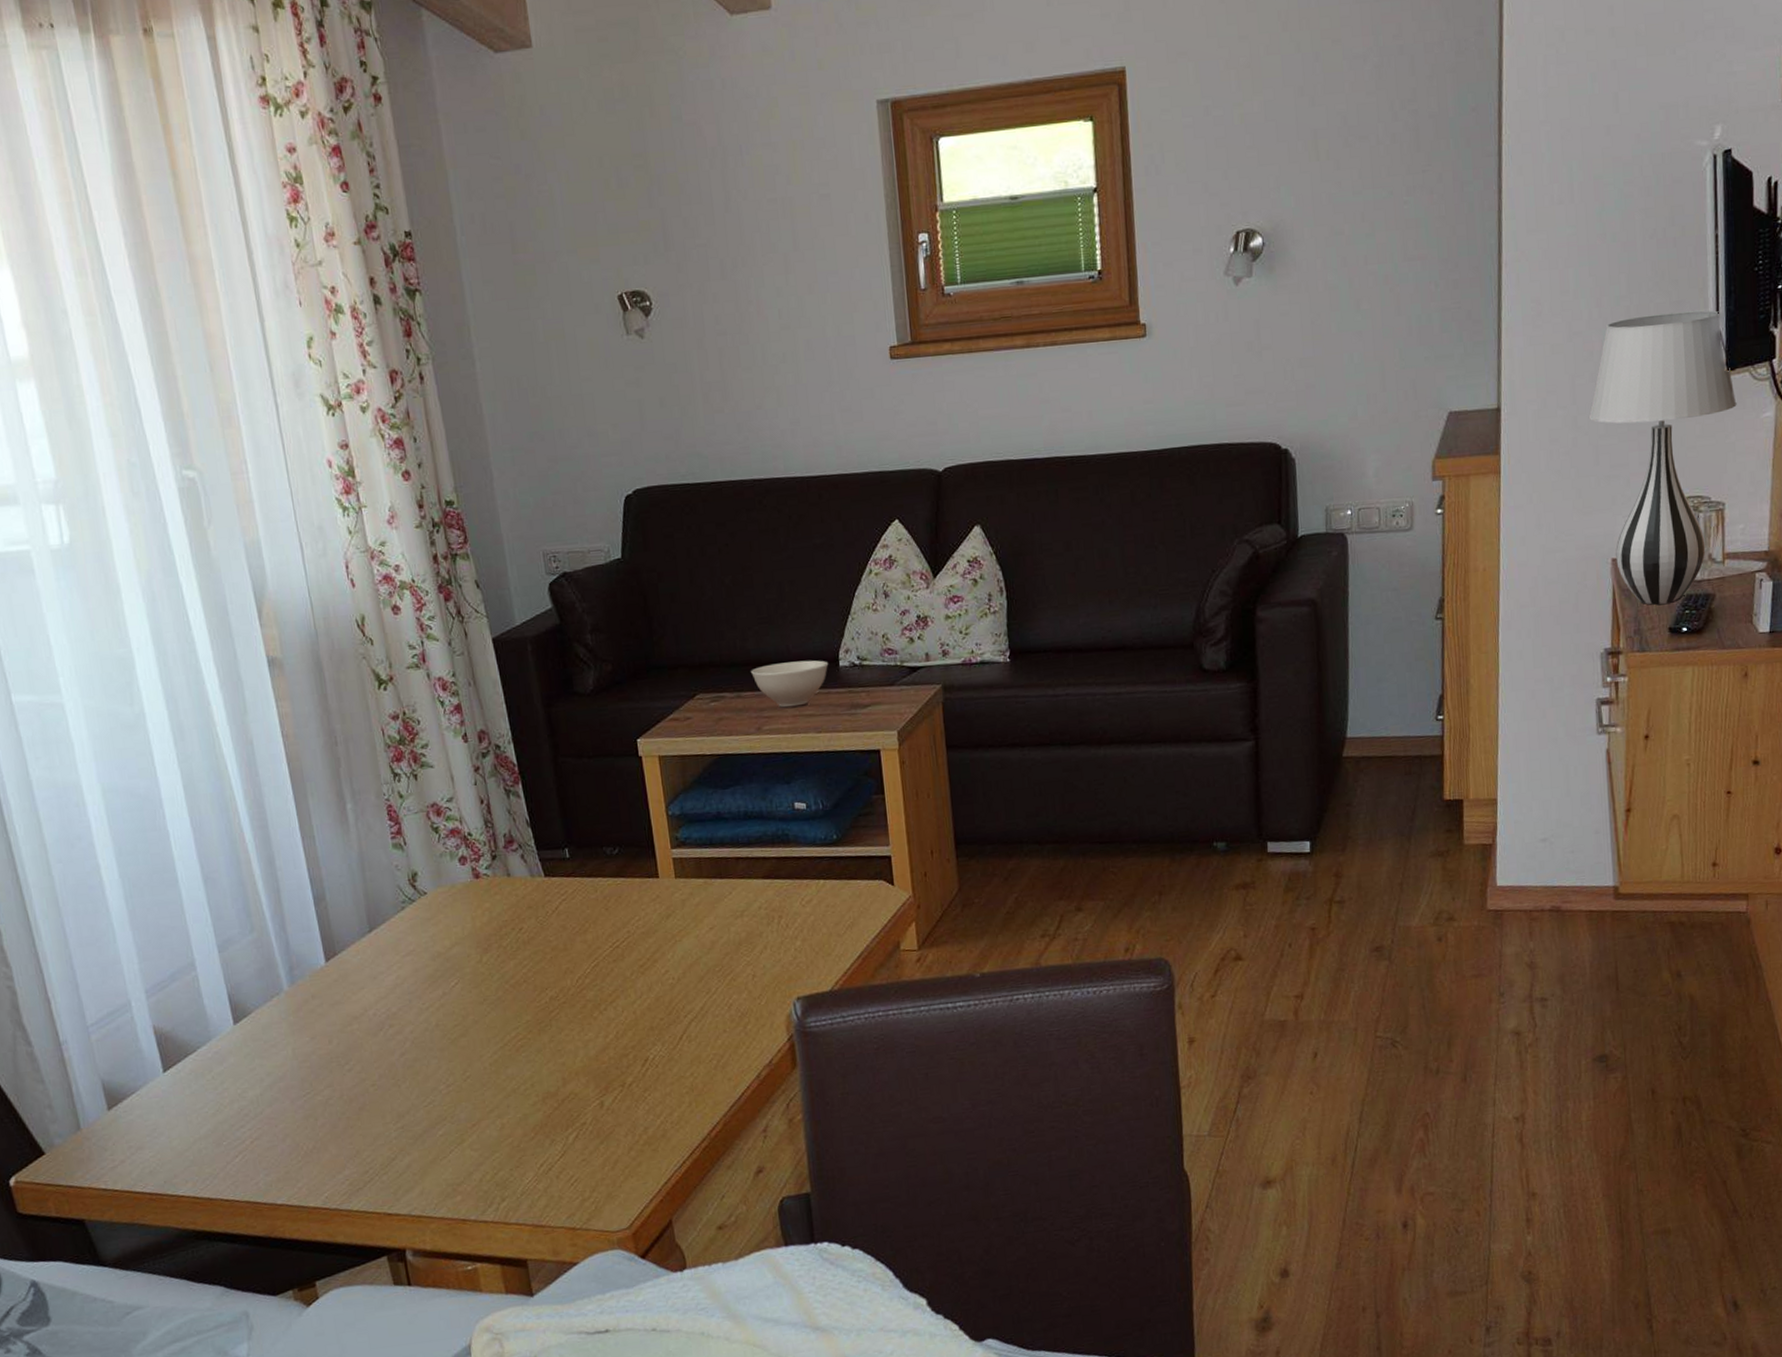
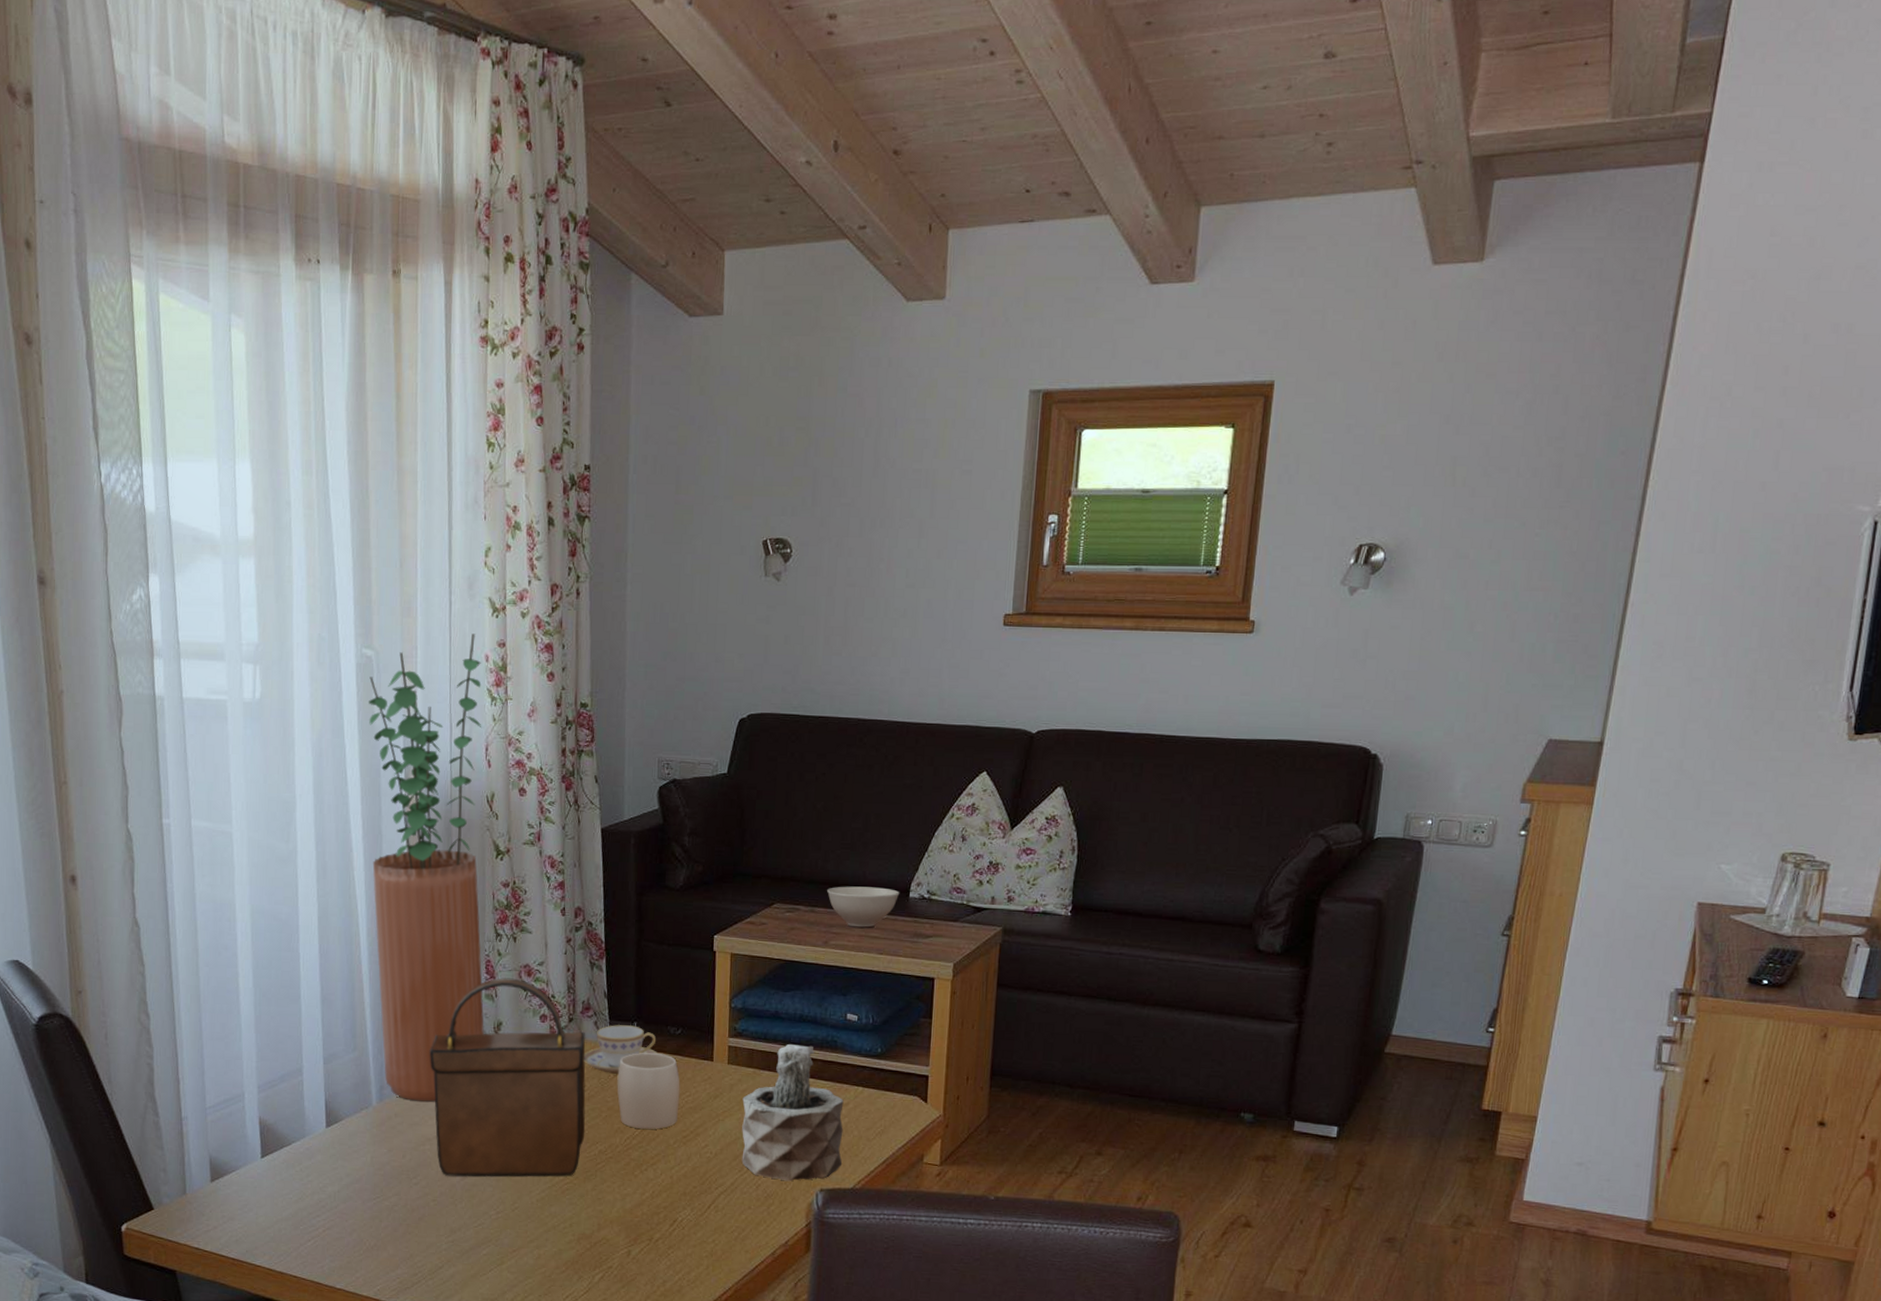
vase: none [196,437,399,977] -> present [369,633,484,1102]
handbag: none [339,820,532,1055] -> present [429,978,586,1177]
teacup: none [515,852,597,911] -> present [584,1025,658,1075]
mug: none [556,878,631,966] -> present [617,1052,681,1130]
succulent plant: none [697,843,815,996] -> present [741,1043,844,1182]
table lamp: present [1588,310,1737,605] -> none [1695,670,1860,955]

